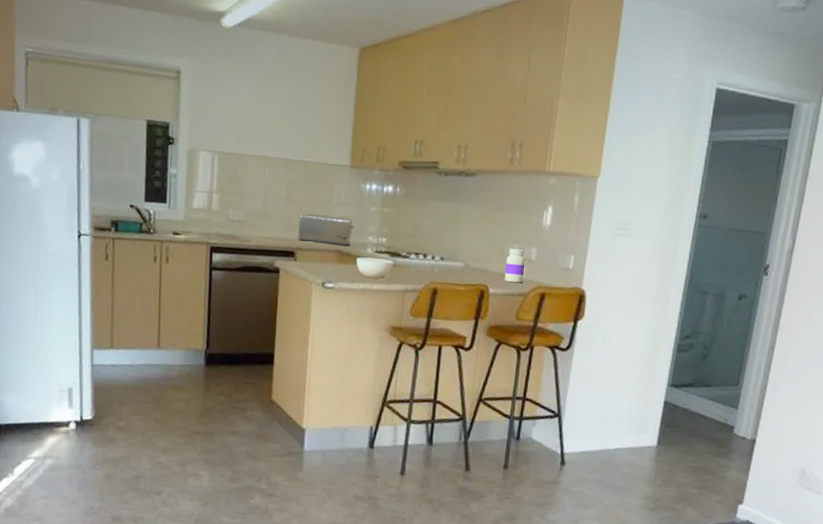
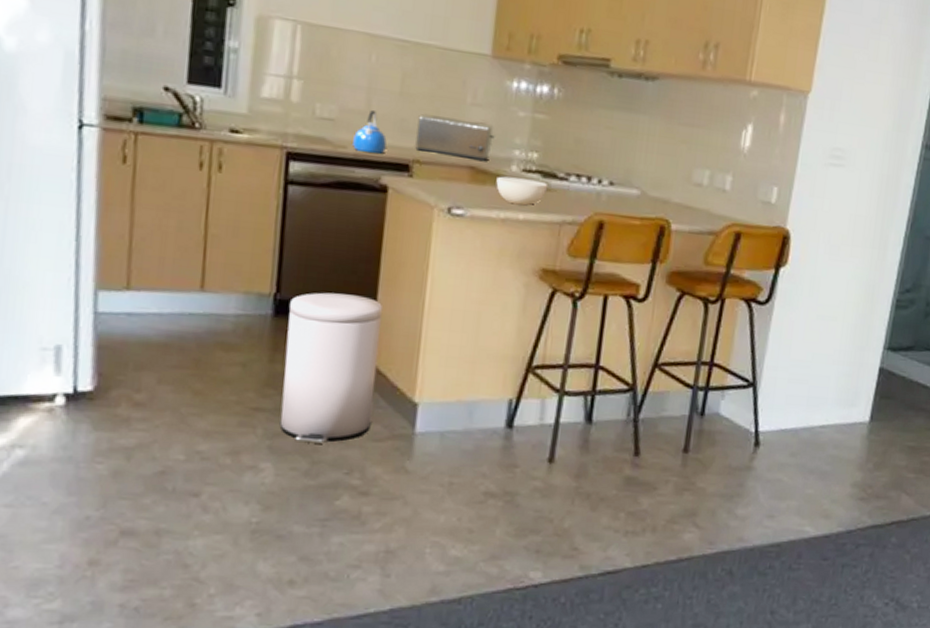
pedal bin: none [211,347,279,458] -> present [279,292,384,444]
kettle: none [255,213,278,244] -> present [353,110,387,154]
jar: present [504,249,526,283] -> none [690,175,719,219]

